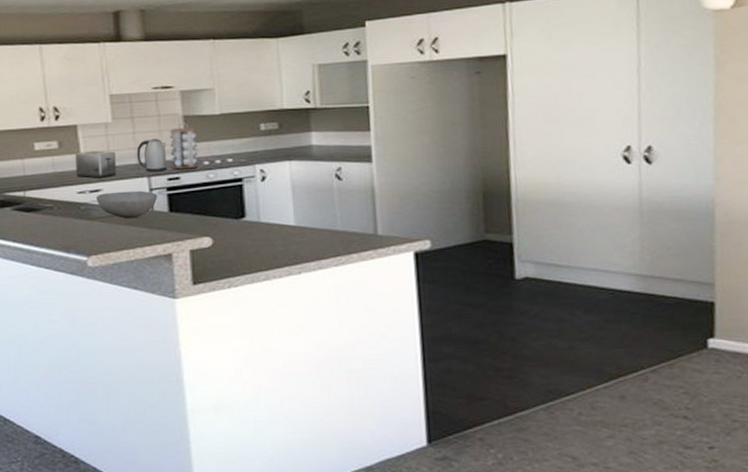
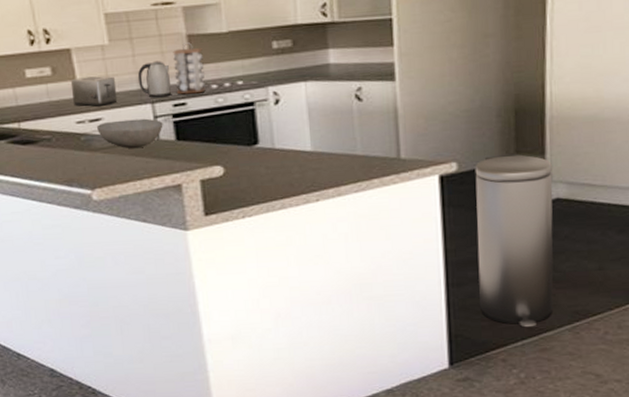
pedal bin: none [447,234,528,406] -> present [475,154,554,328]

